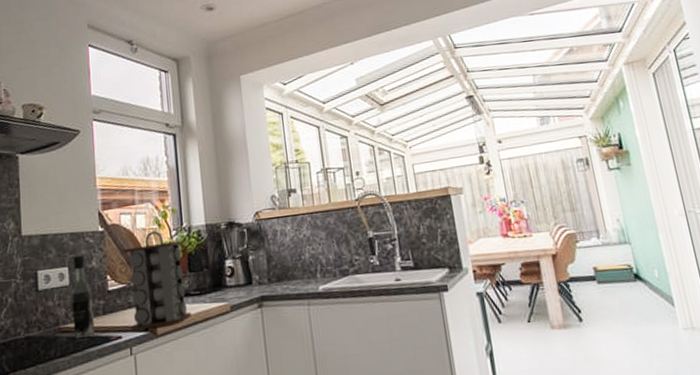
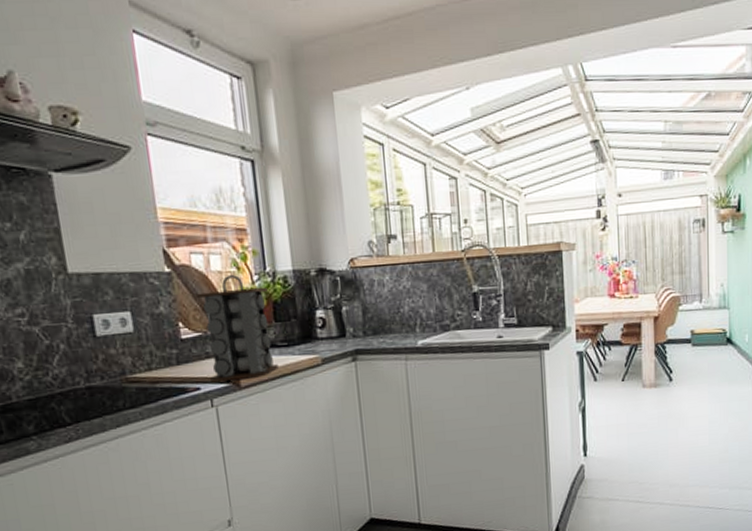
bottle: present [71,255,95,339] -> none [135,298,169,390]

